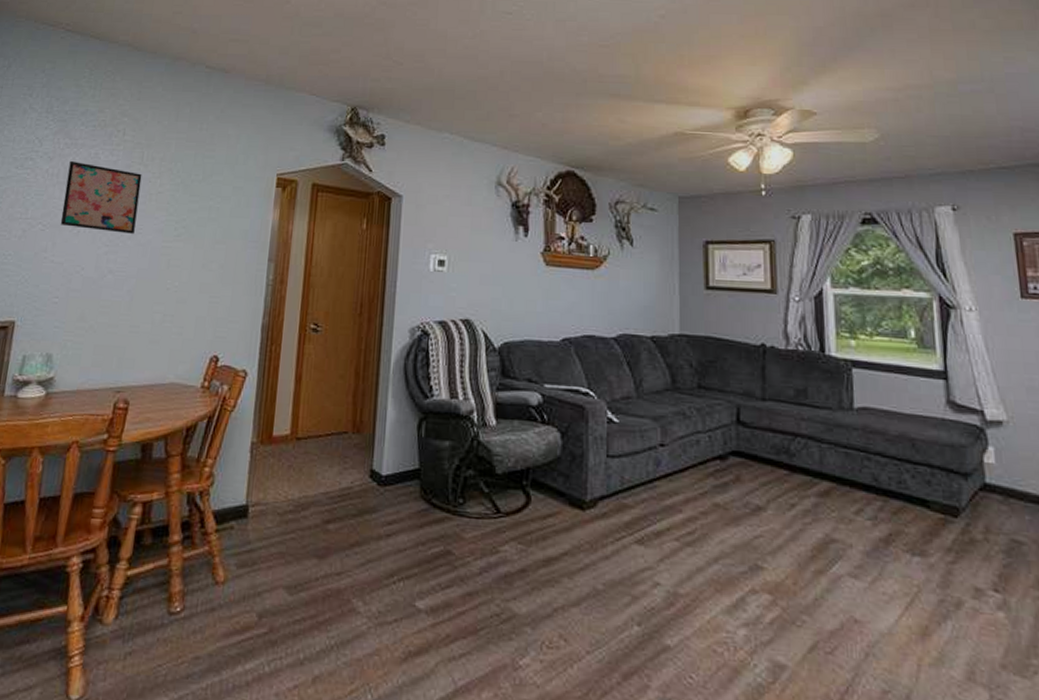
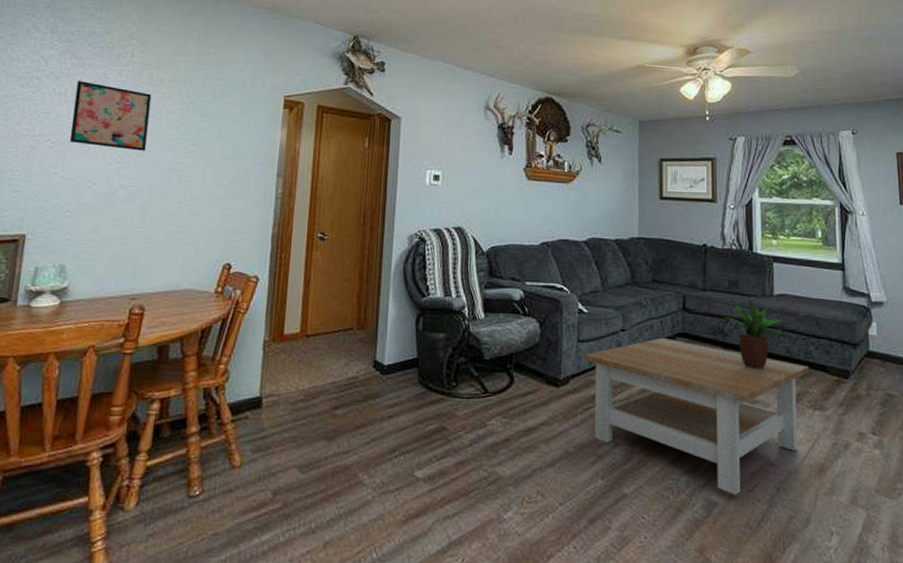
coffee table: none [614,455,905,658] -> present [583,337,810,495]
potted plant: none [789,410,879,500] -> present [723,297,791,369]

